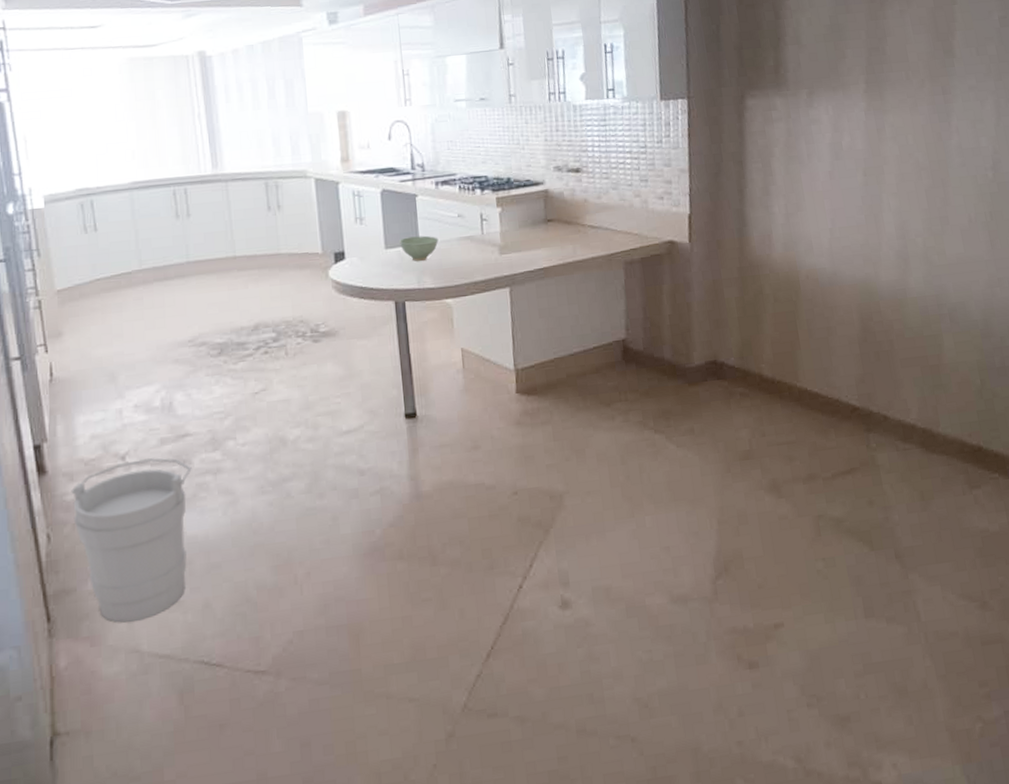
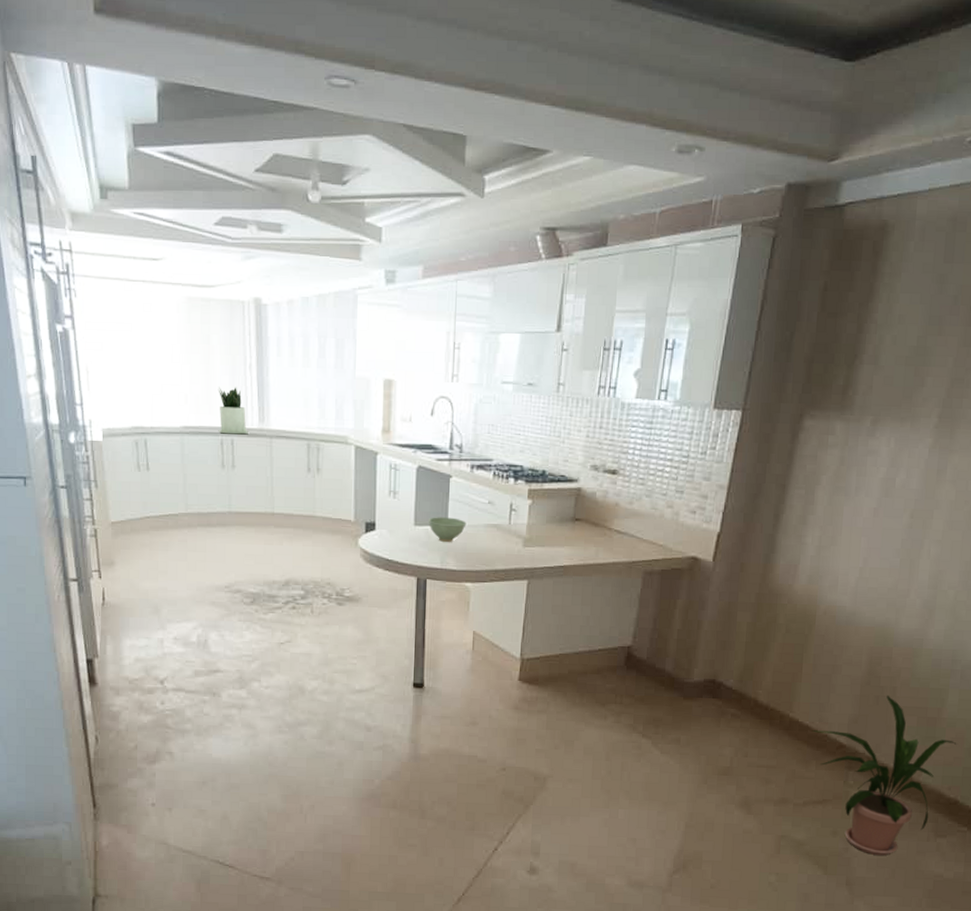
bucket: present [71,457,192,623] -> none [117,685,220,820]
planter: none [166,137,202,185] -> present [218,386,248,435]
house plant: none [822,349,965,520] -> present [812,695,957,855]

